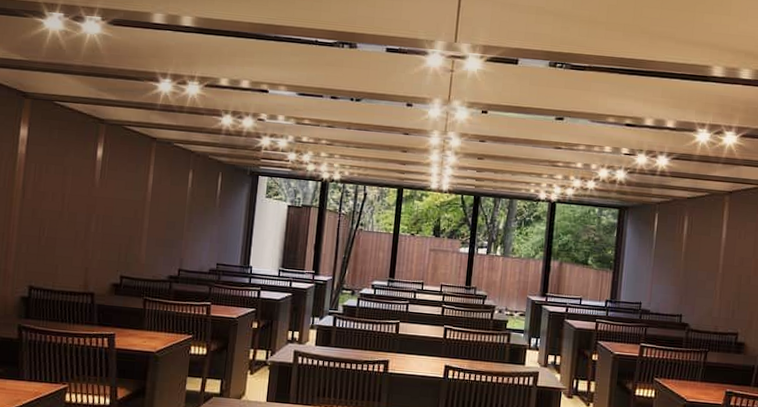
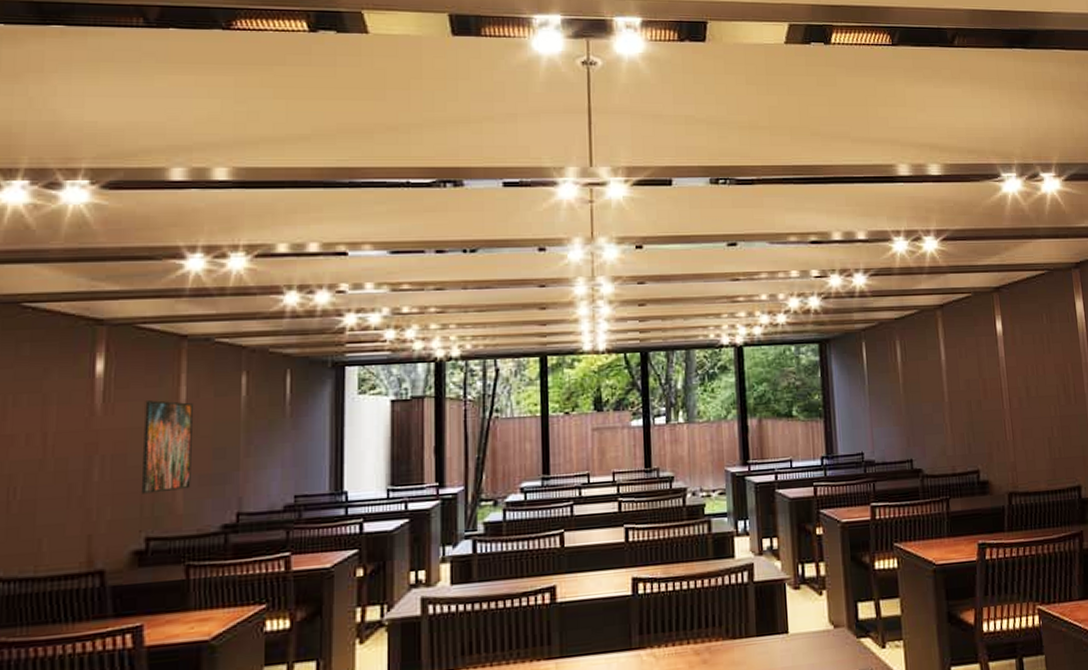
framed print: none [119,181,157,247] -> present [140,400,195,494]

